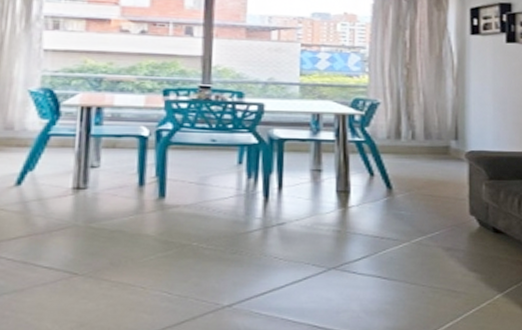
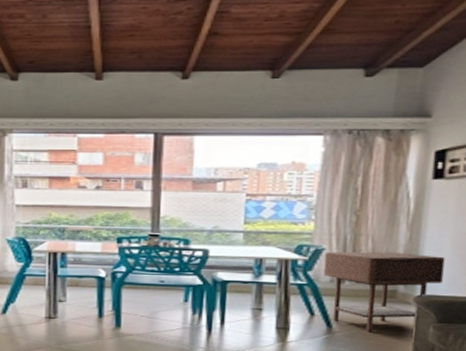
side table: none [380,105,489,193] -> present [323,251,445,333]

